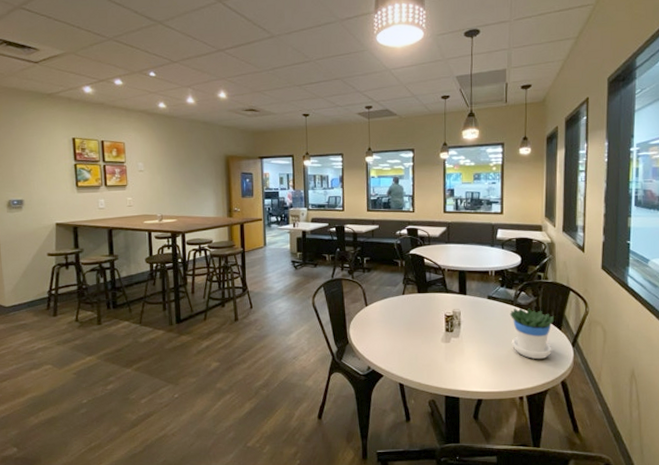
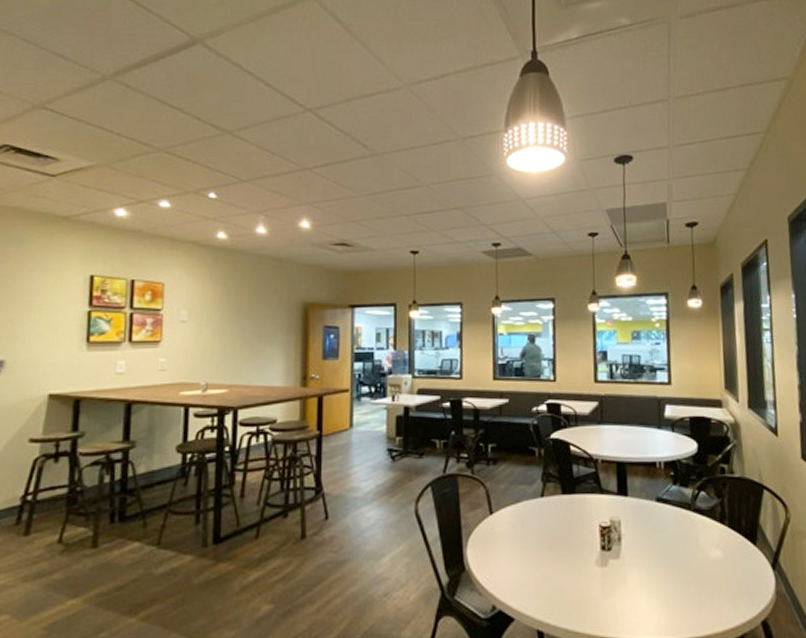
flowerpot: present [509,308,555,359] -> none [686,514,747,589]

